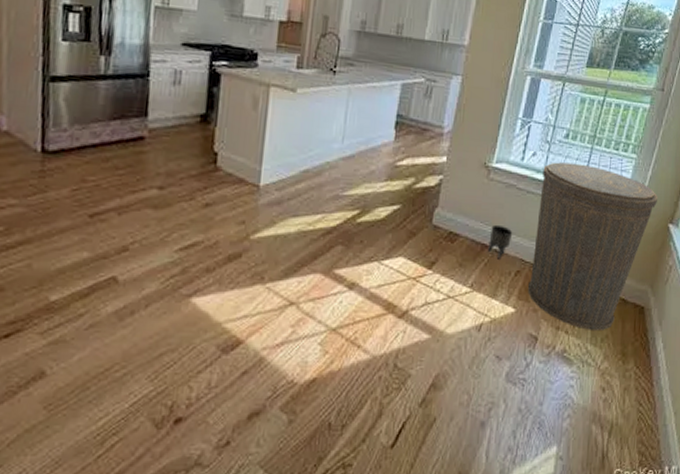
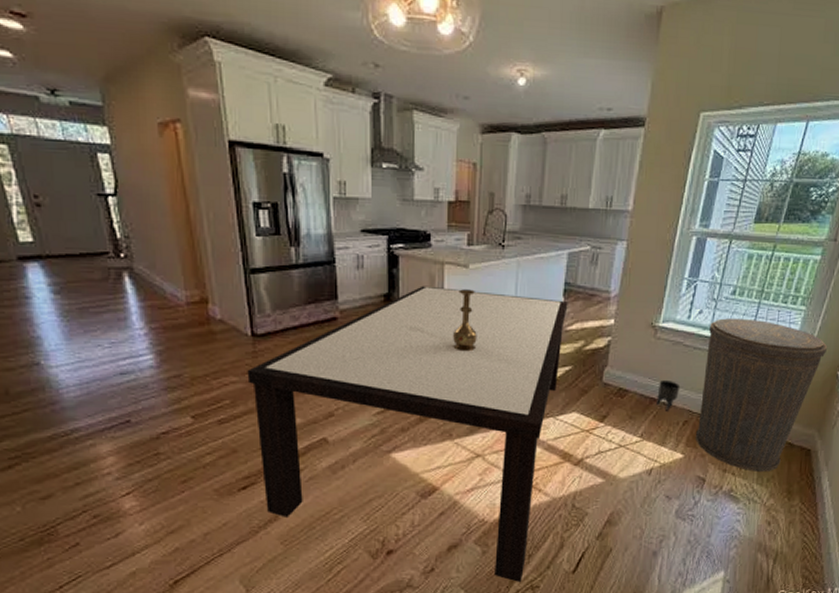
dining table: none [29,107,400,461] -> present [247,285,568,583]
vase: none [272,114,301,184] -> present [452,289,477,352]

